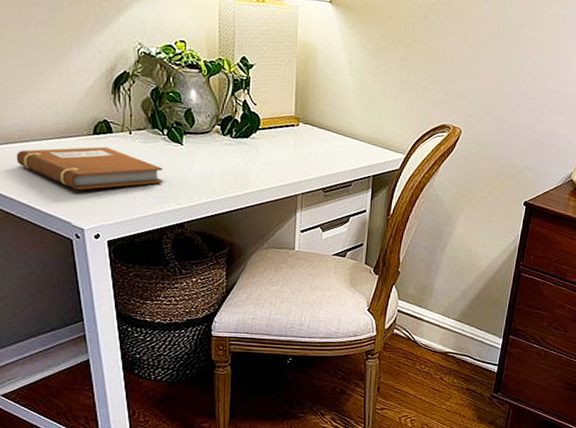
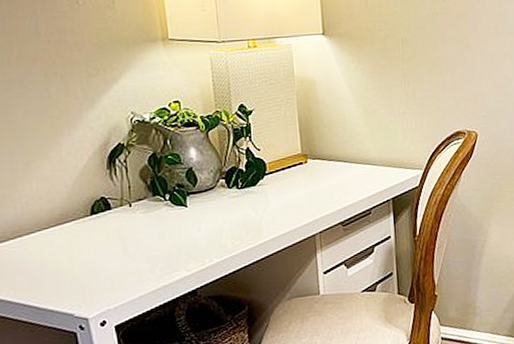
notebook: present [16,146,164,190] -> none [9,225,170,277]

